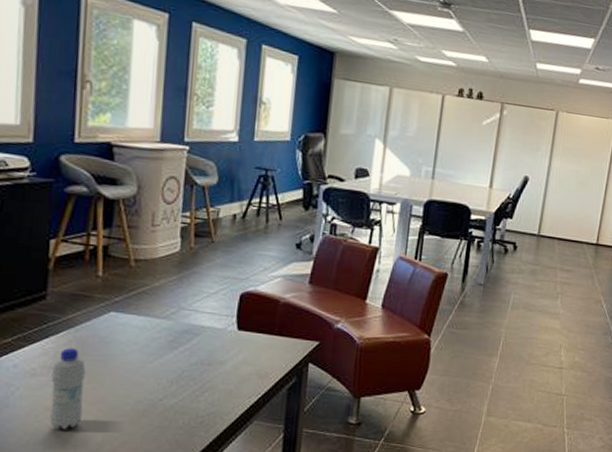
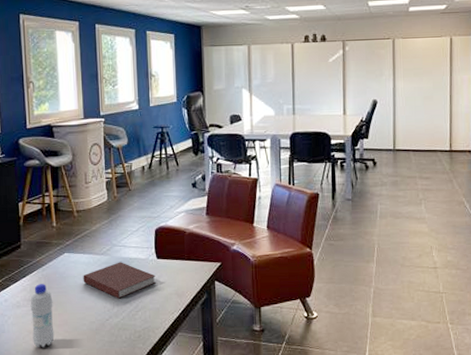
notebook: none [133,329,233,375] -> present [83,262,156,299]

